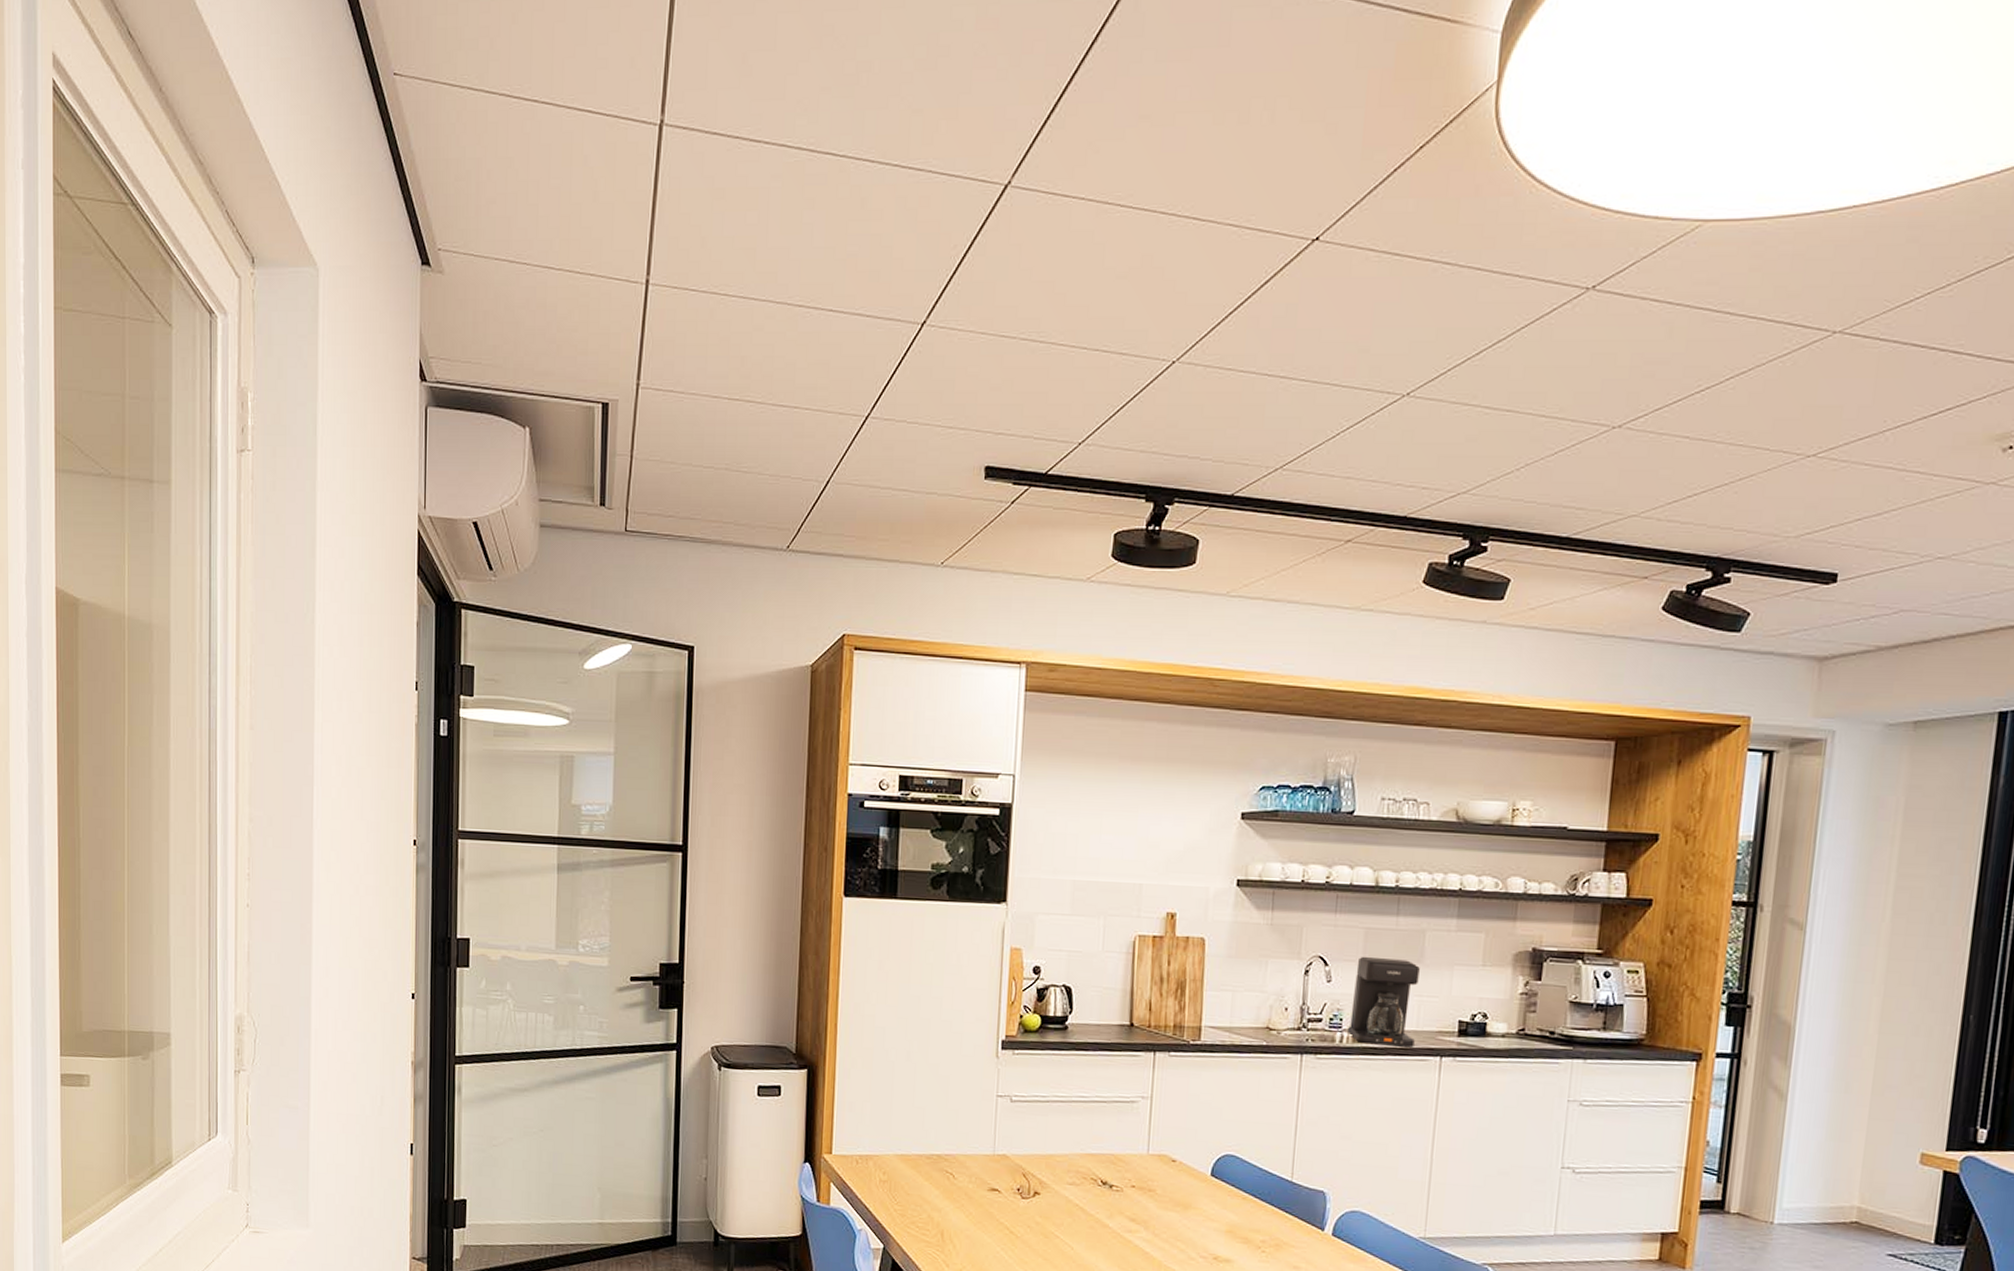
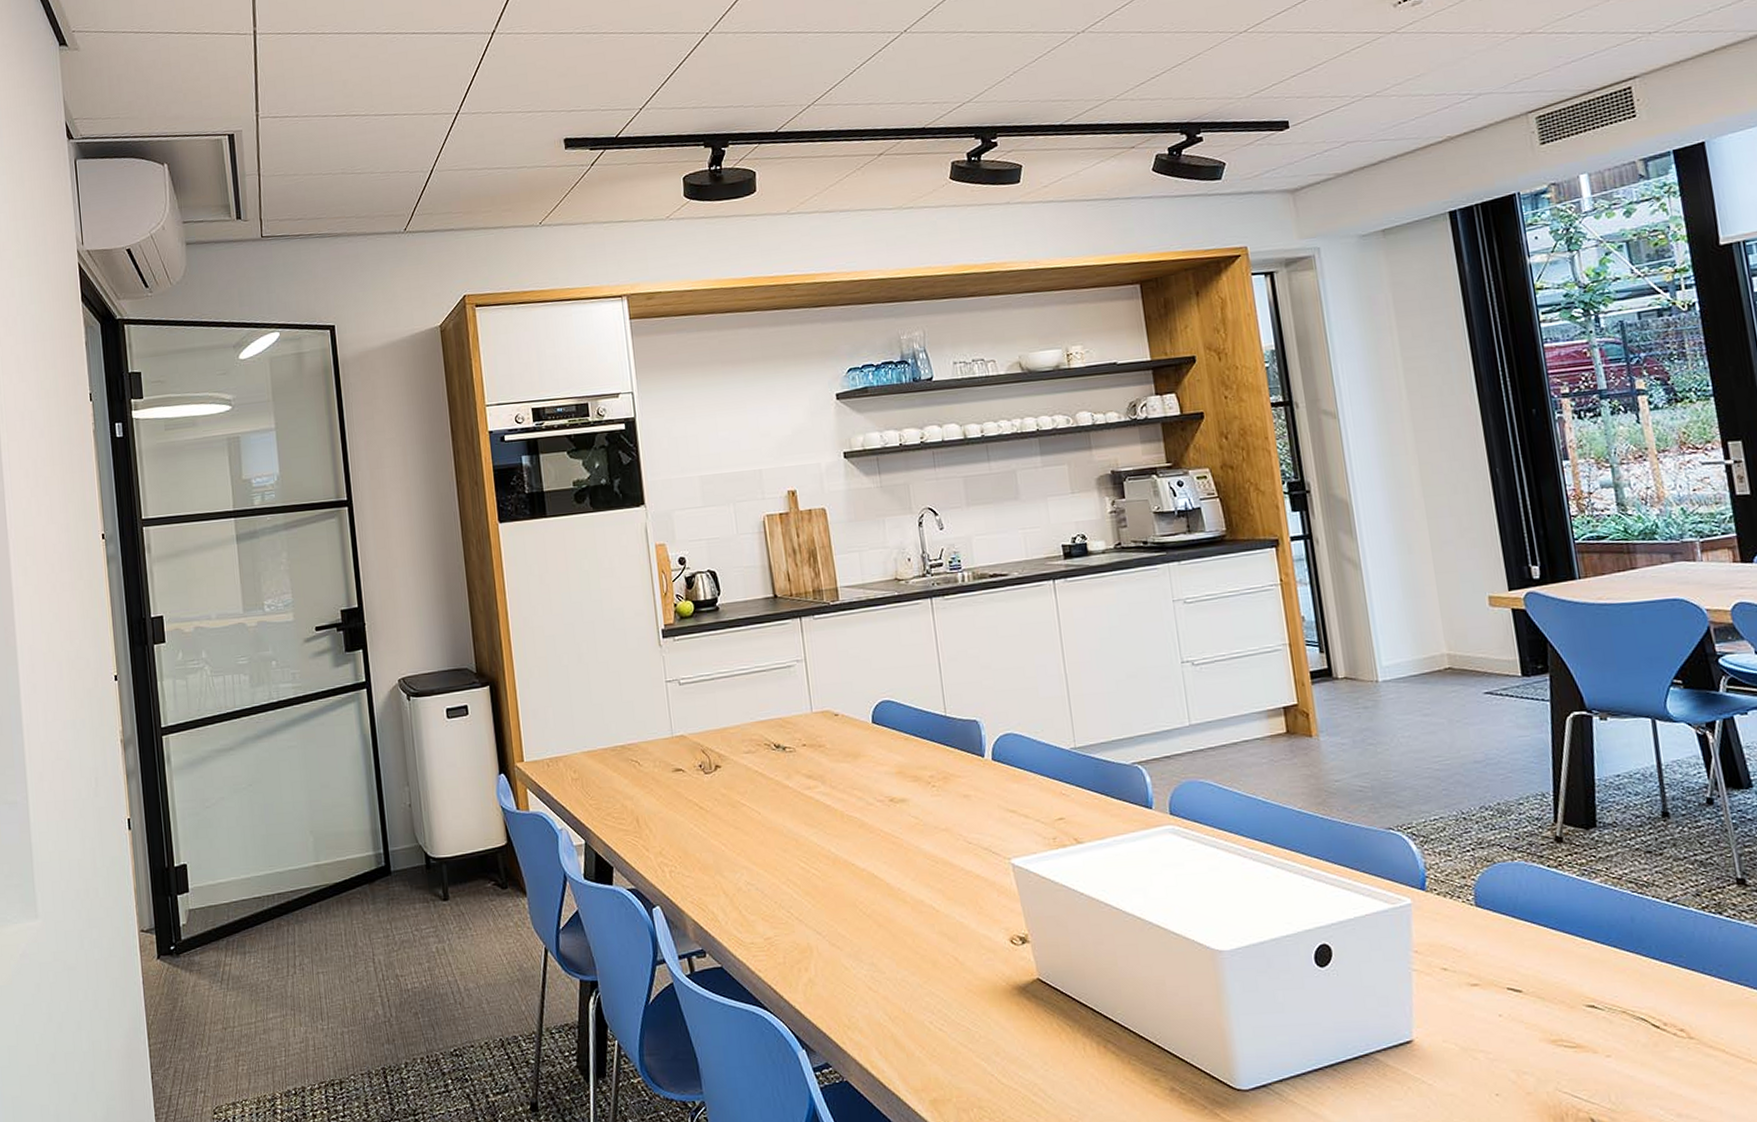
coffee maker: present [1348,956,1420,1047] -> none [963,499,1028,580]

